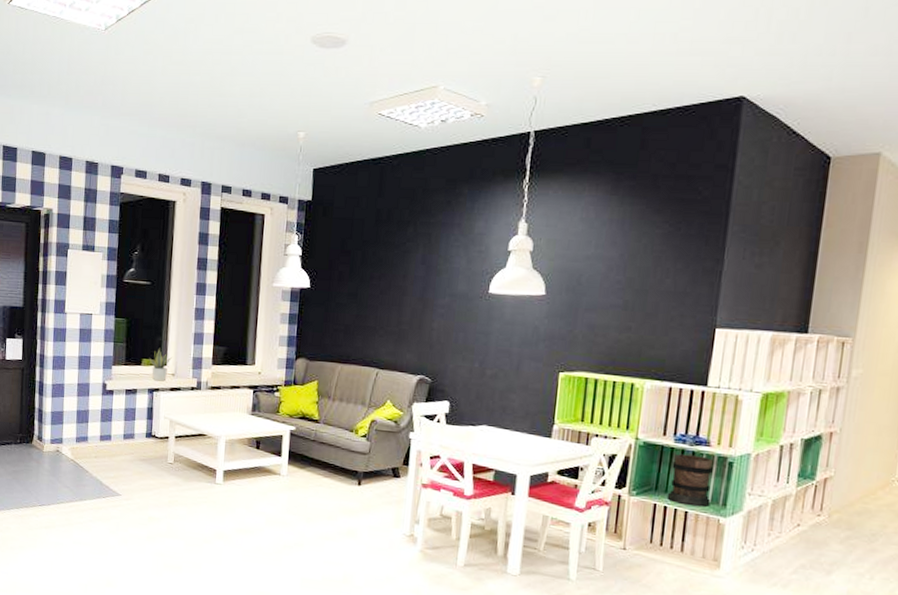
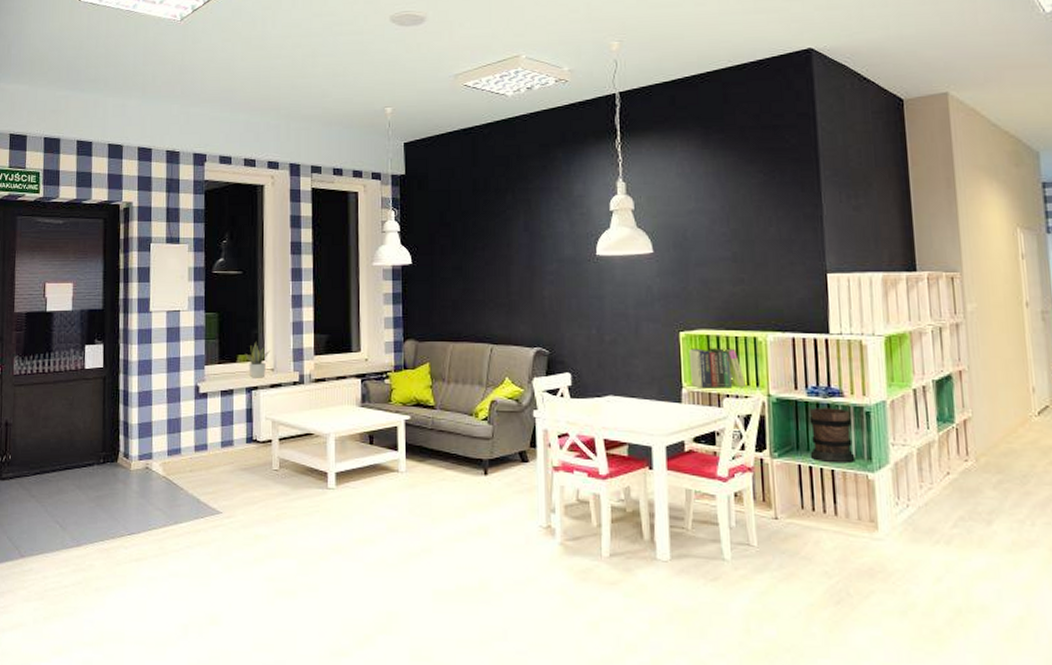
books: none [563,388,617,430] -> present [688,348,747,389]

